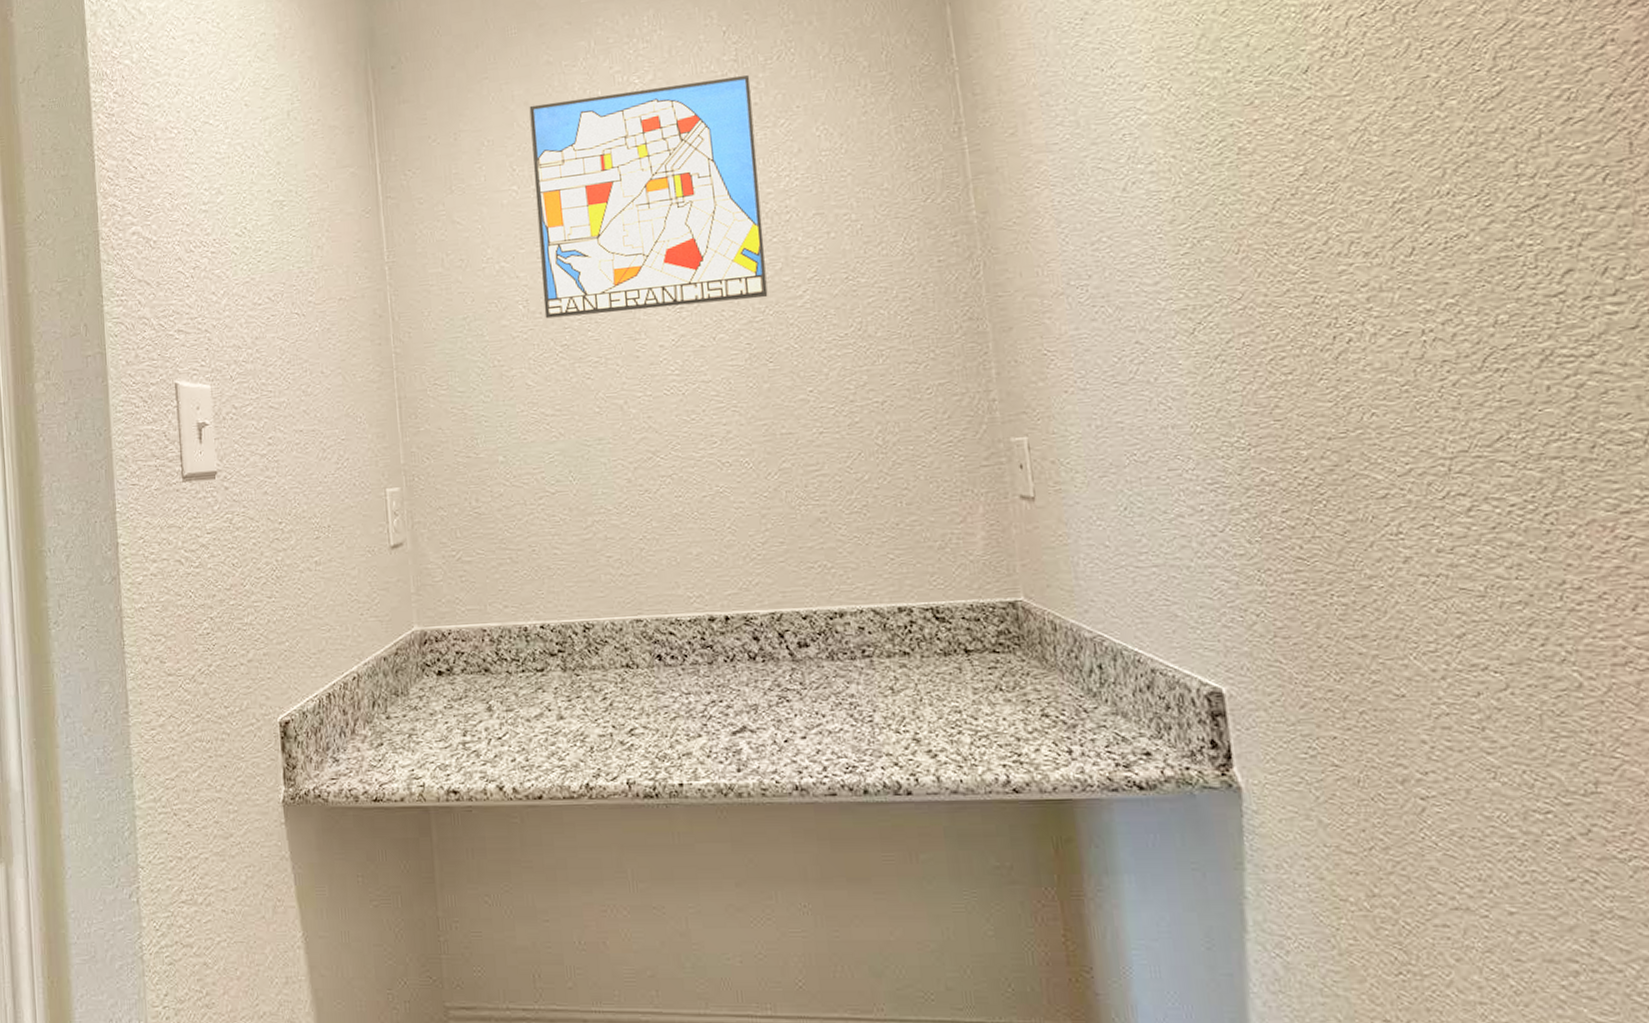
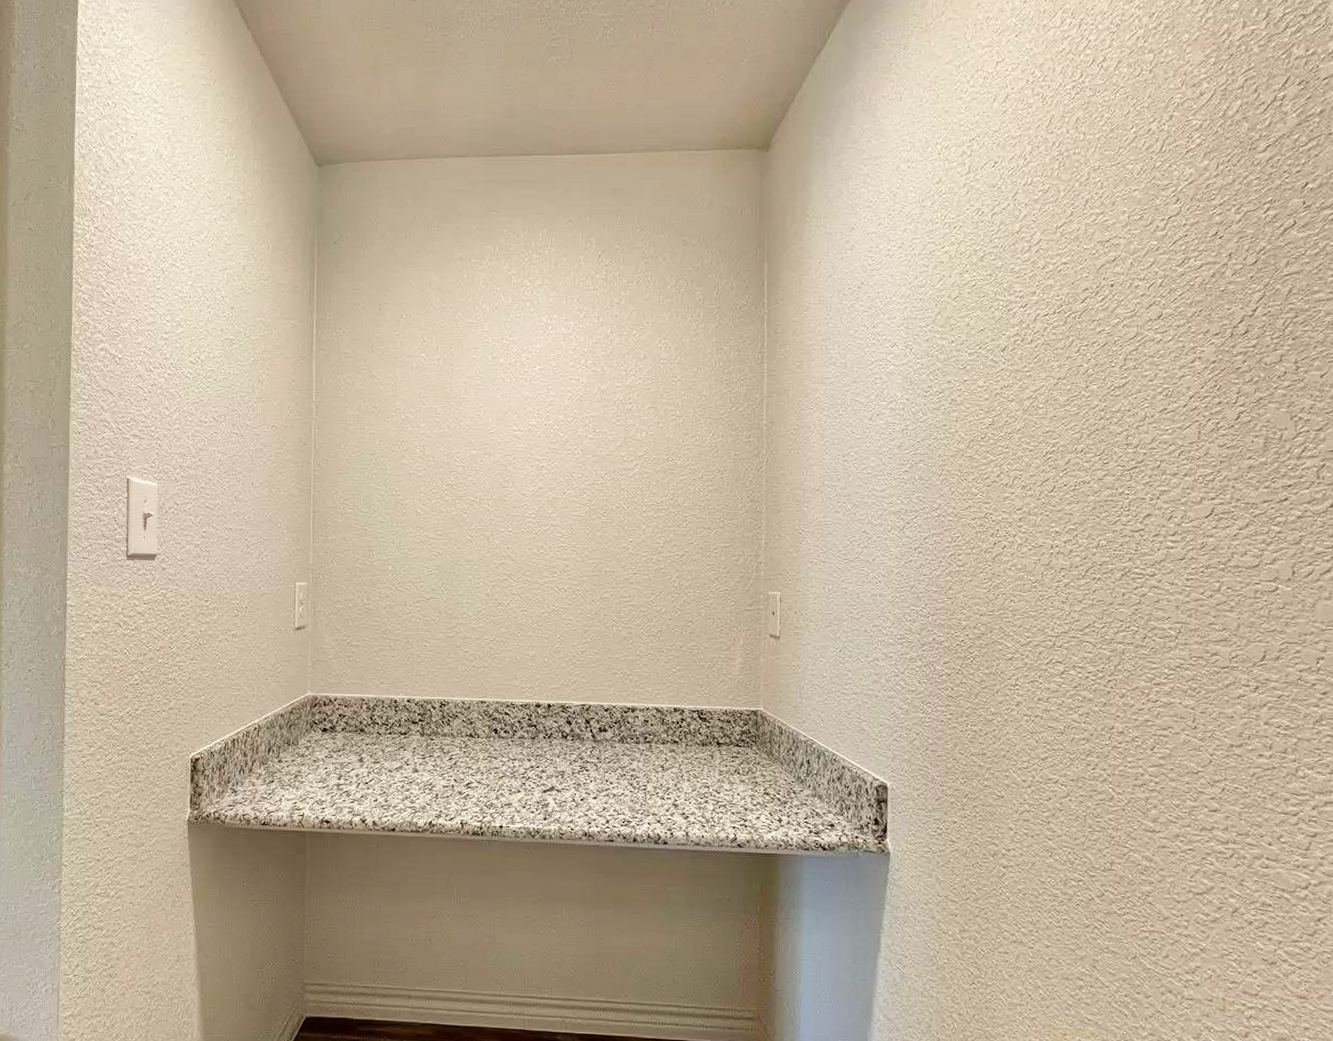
wall art: present [529,75,768,319] -> none [436,291,615,467]

